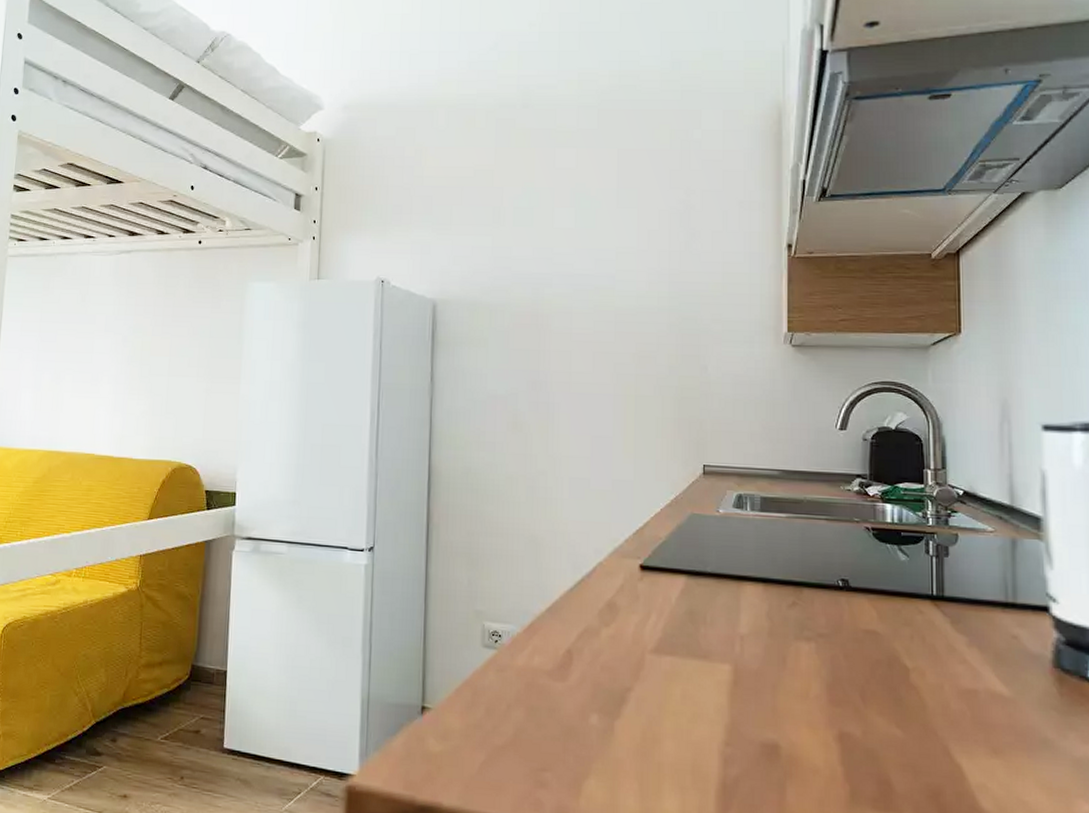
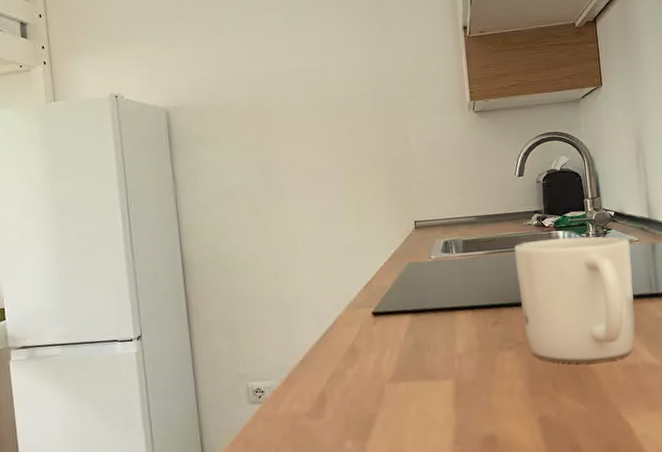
mug: none [825,510,982,679] -> present [514,236,636,364]

